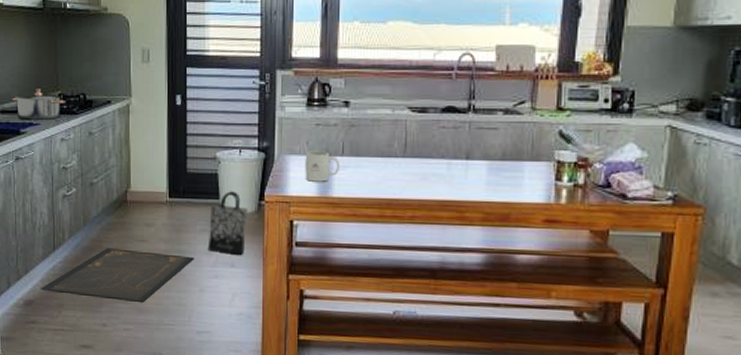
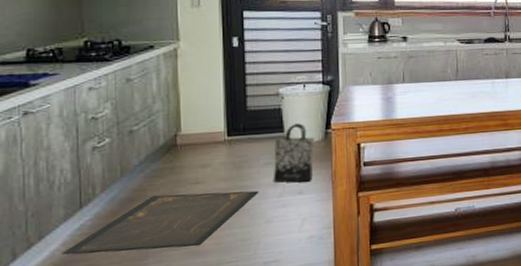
cooking pot: present [12,89,66,120] -> none [17,36,95,71]
mug: present [305,150,341,182] -> none [369,80,402,108]

